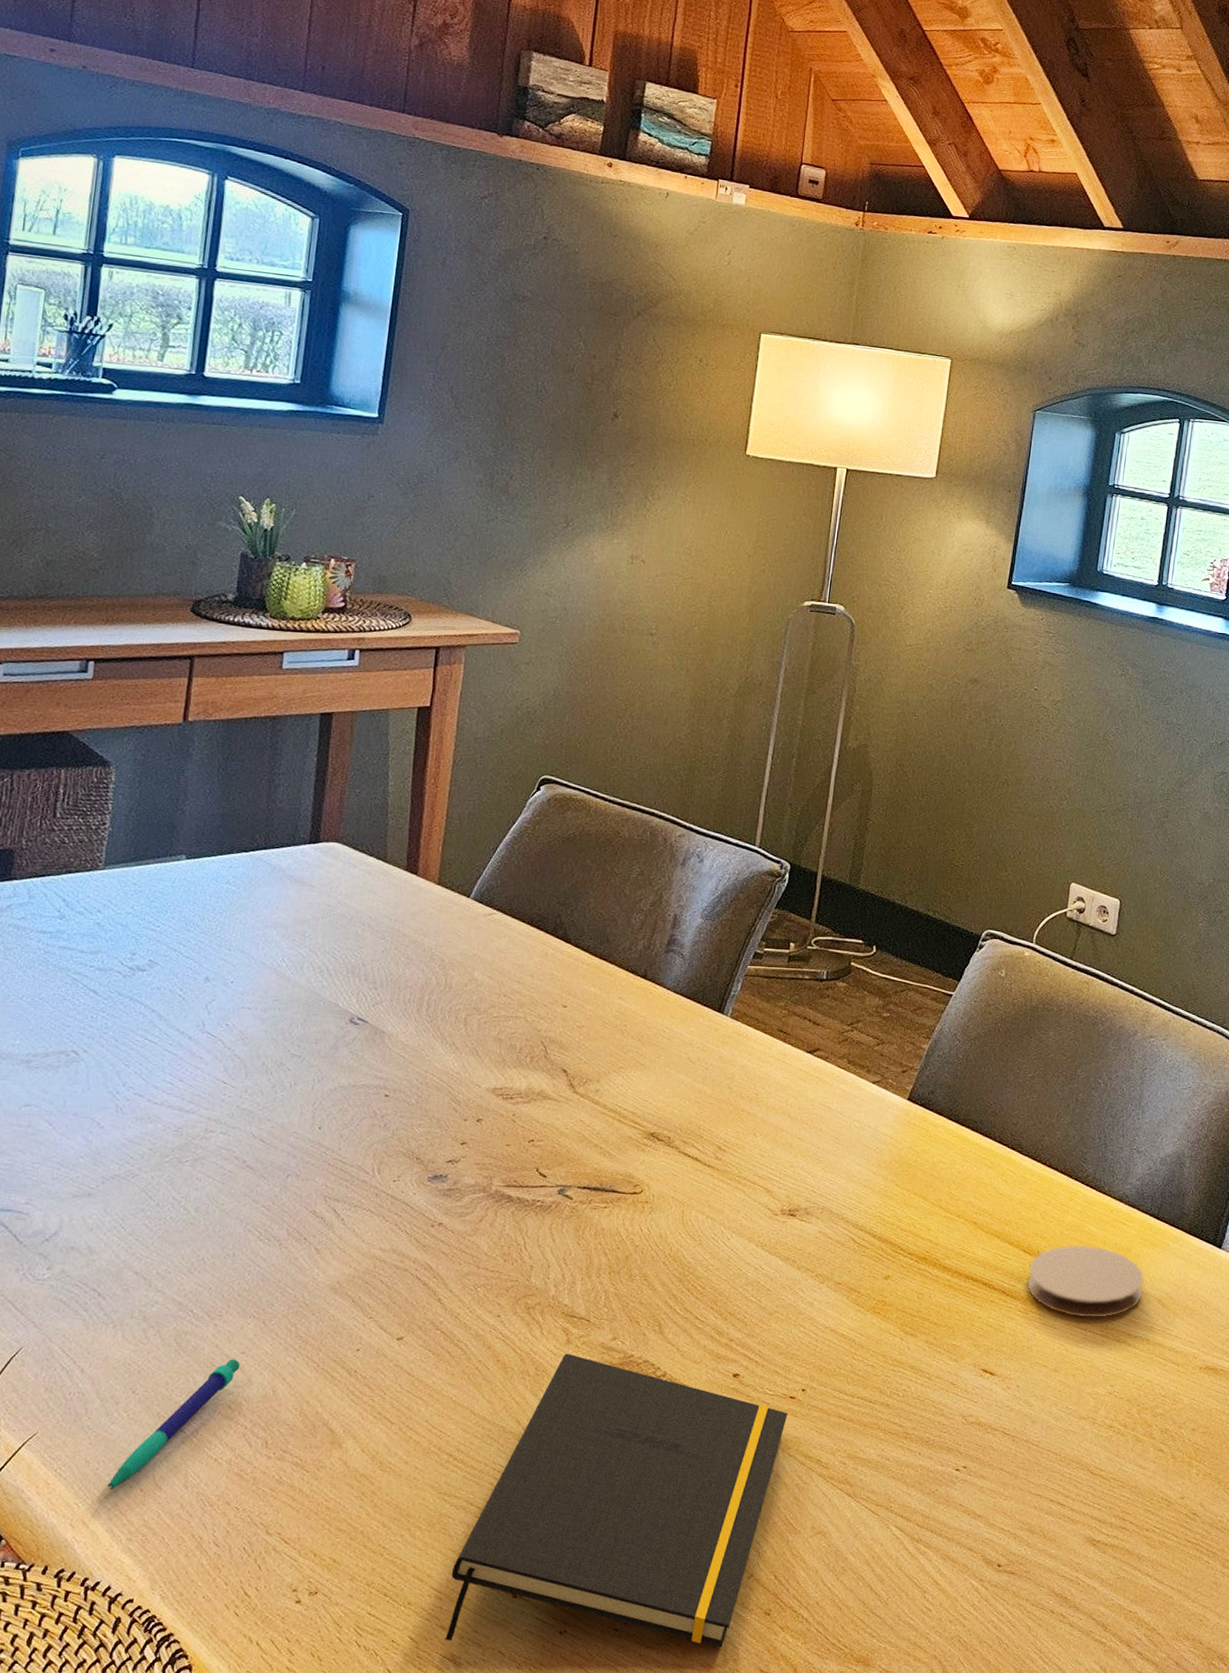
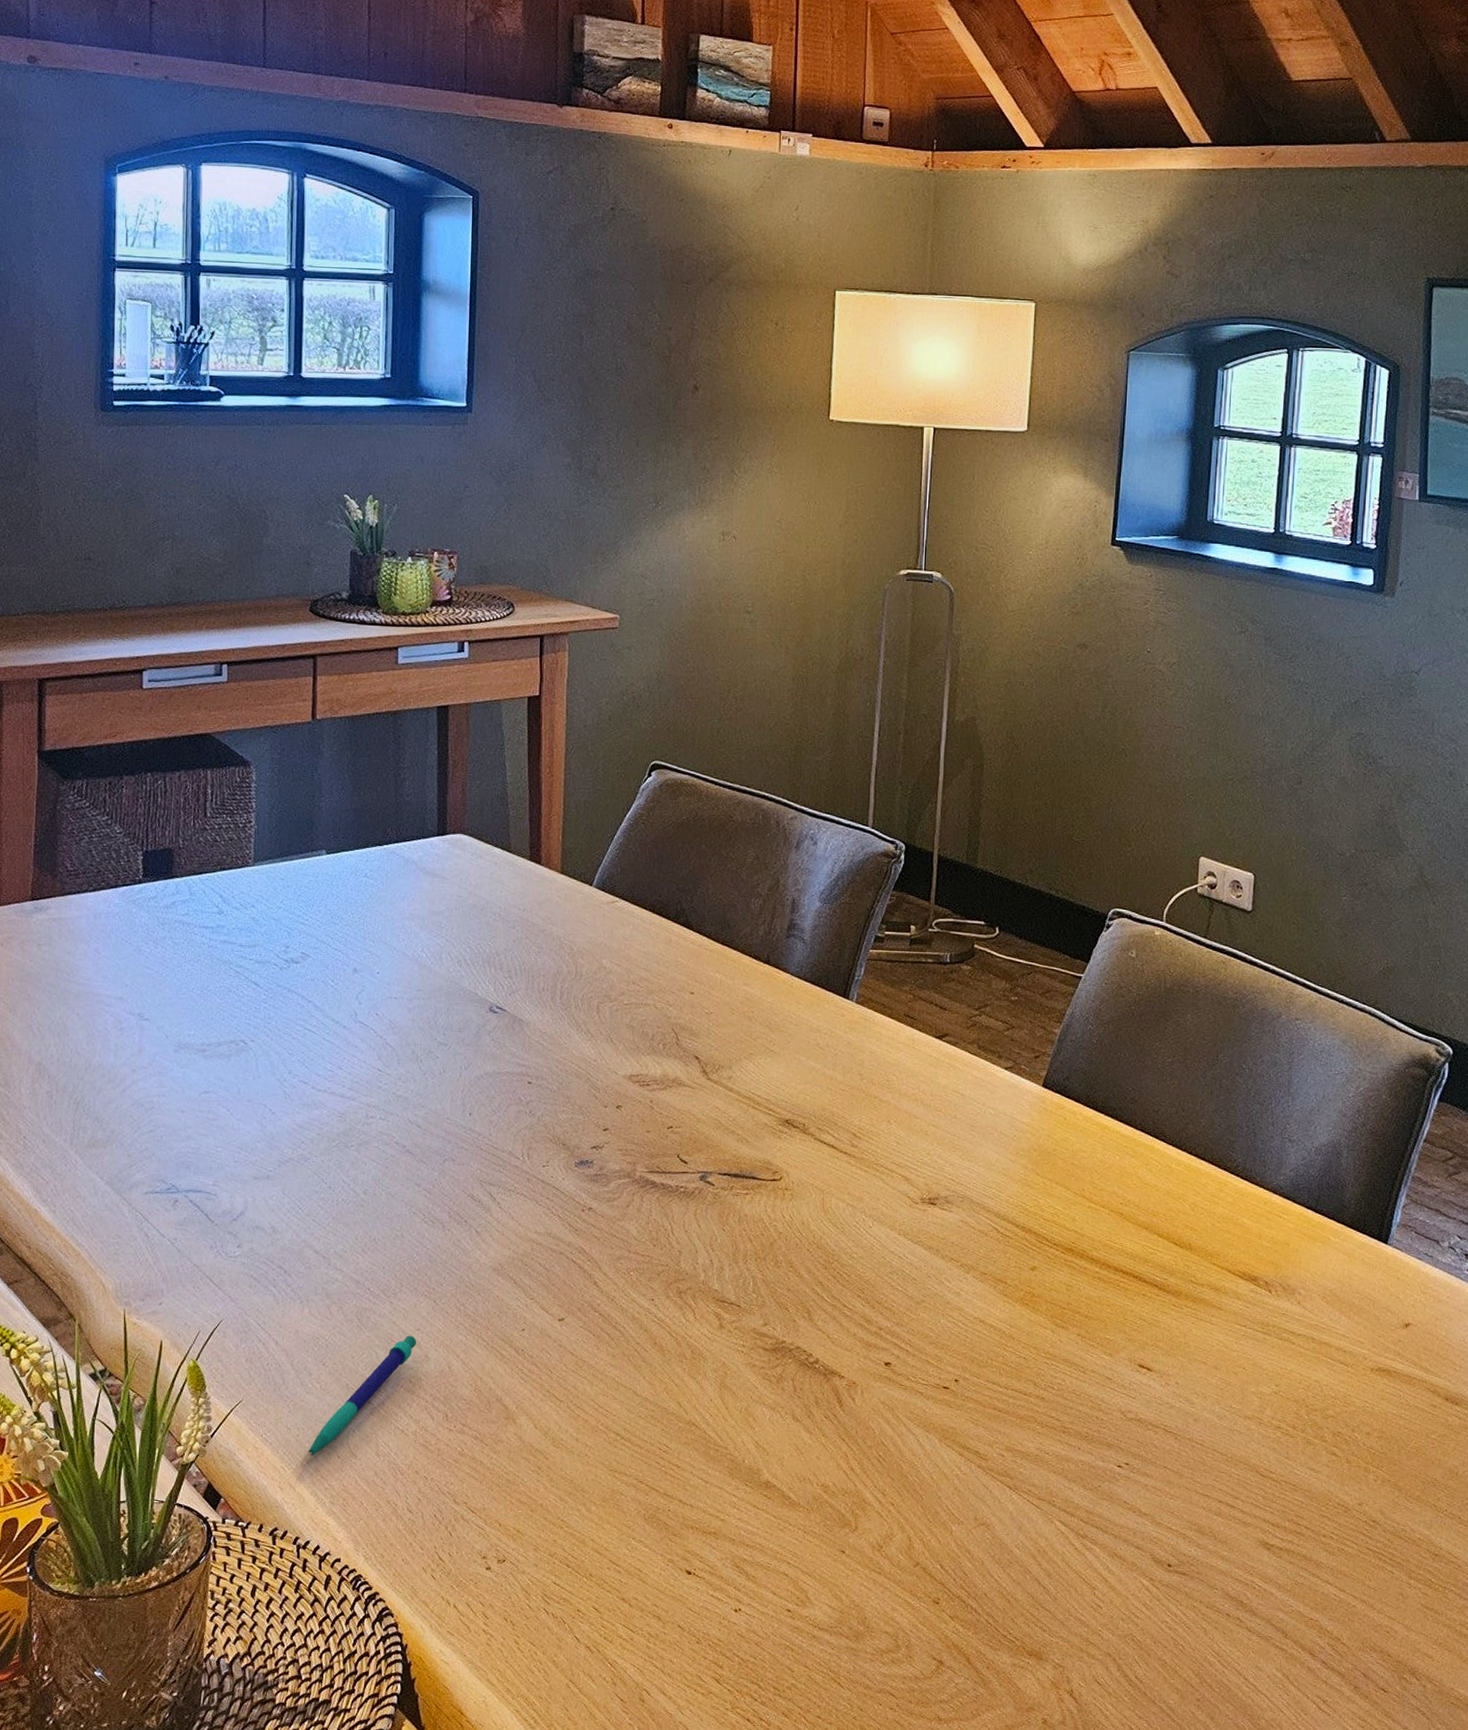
notepad: present [445,1353,788,1647] -> none [626,1338,943,1633]
coaster: present [1027,1245,1145,1318] -> none [1179,1237,1306,1315]

